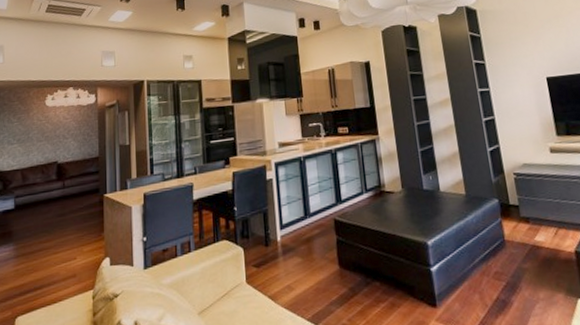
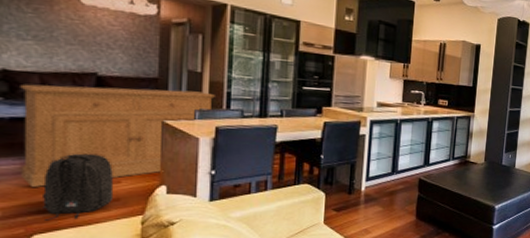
sideboard: none [9,162,141,271] -> present [20,84,215,187]
backpack: none [23,234,72,302] -> present [43,153,114,221]

